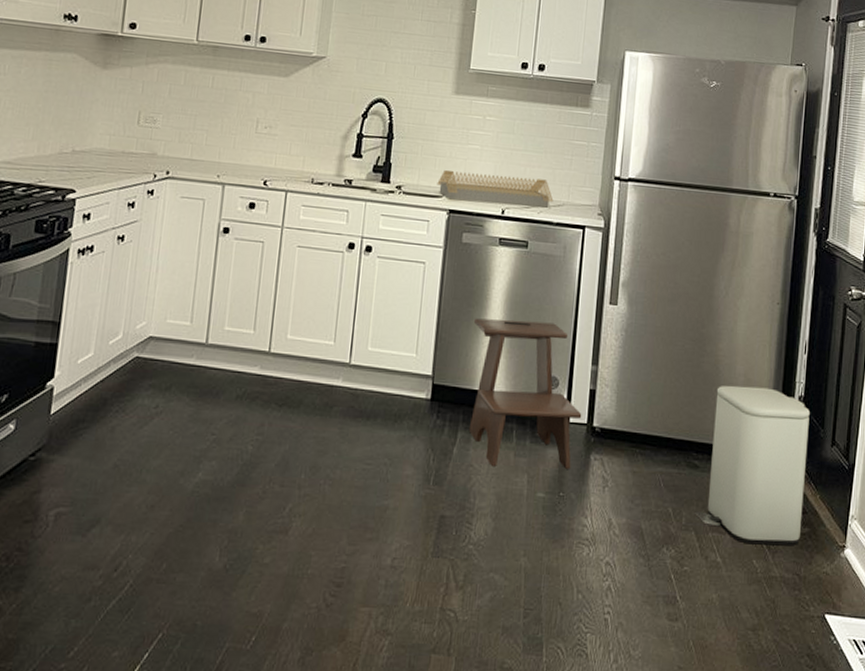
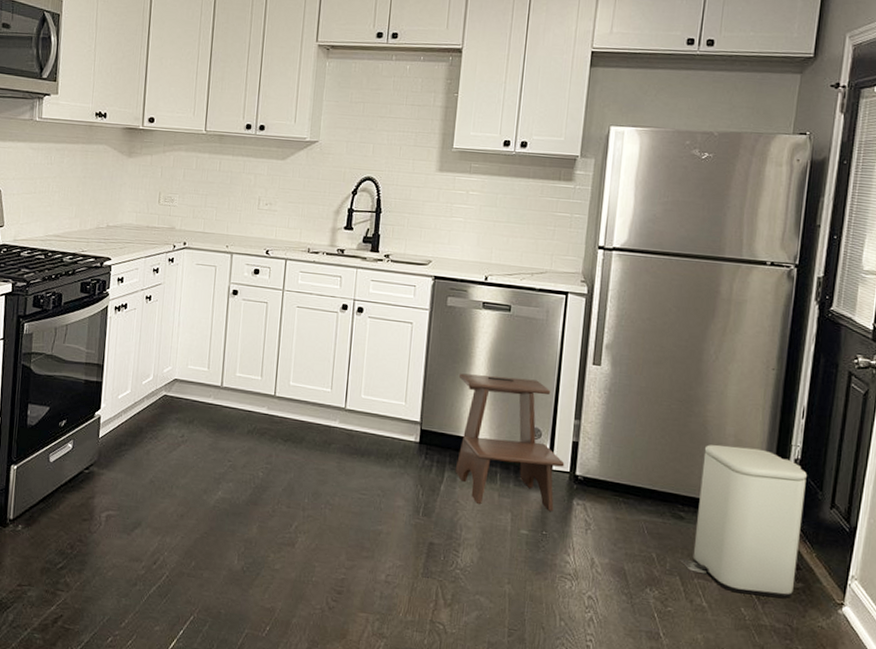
dish rack: present [437,170,554,209] -> none [422,241,536,276]

